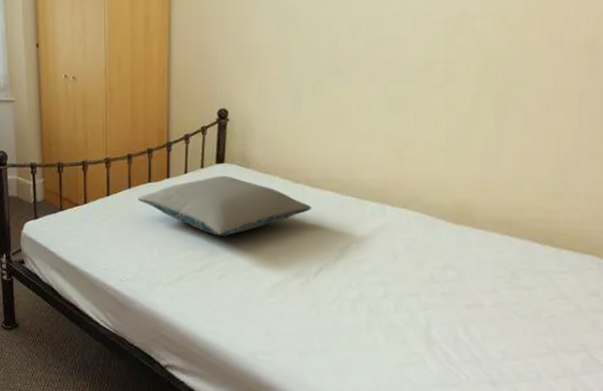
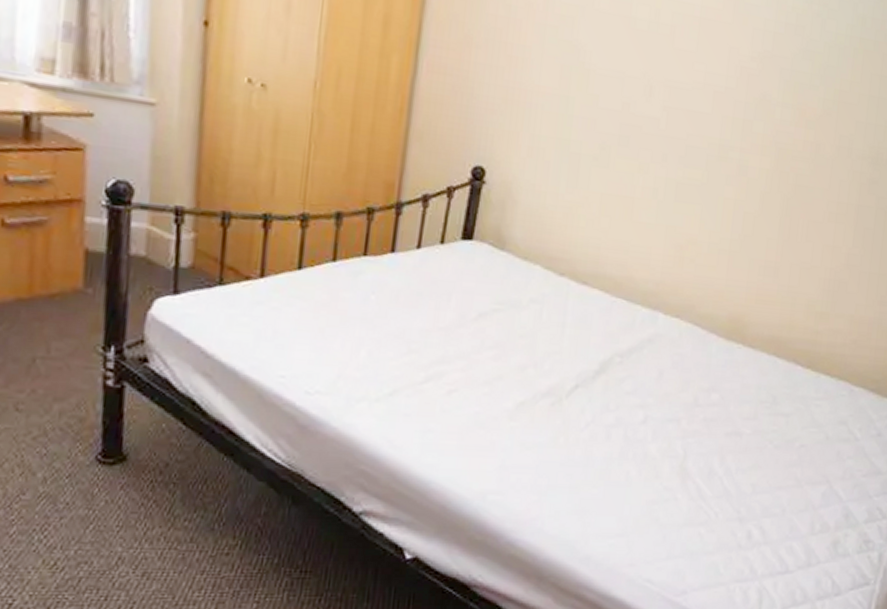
pillow: present [137,176,312,236] -> none [344,256,575,338]

